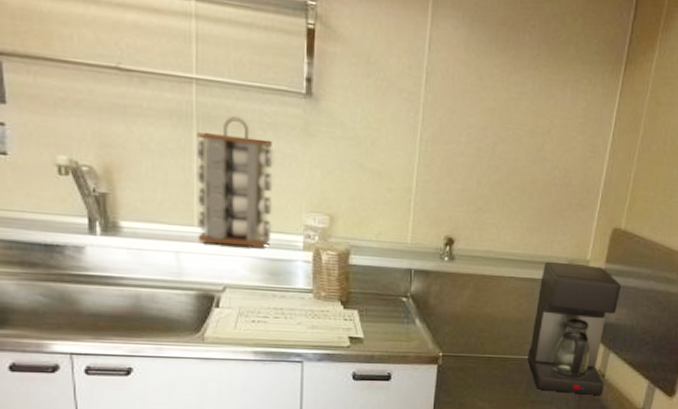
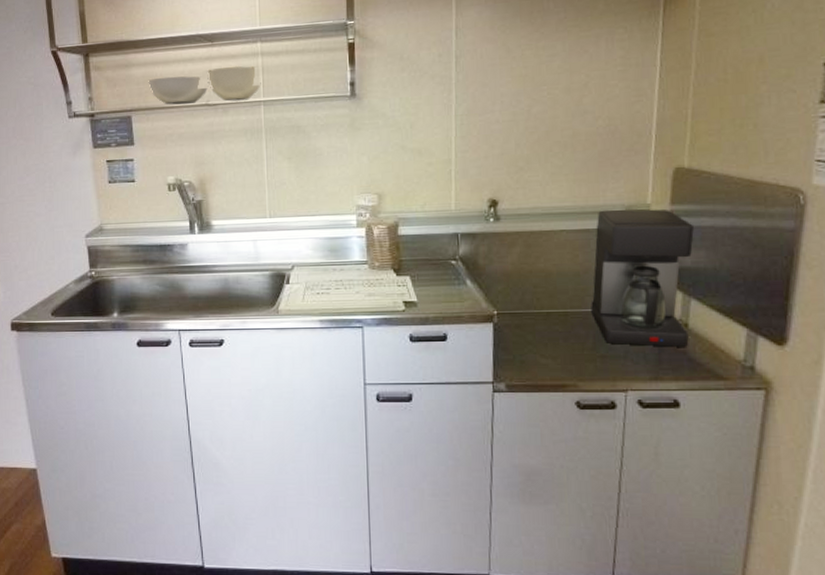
bowl: none [29,15,121,63] -> present [148,76,209,105]
bowl: none [119,20,194,74] -> present [207,66,261,102]
spice rack: present [197,116,273,248] -> none [266,125,329,232]

